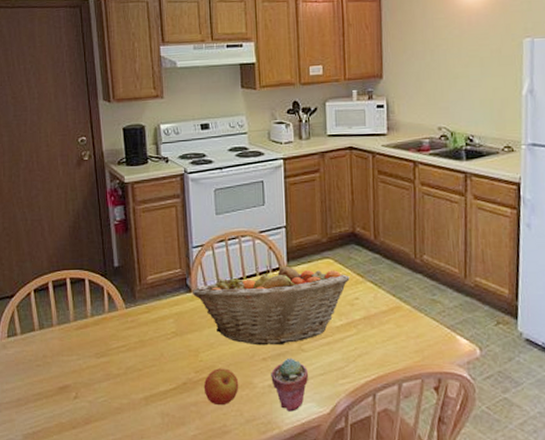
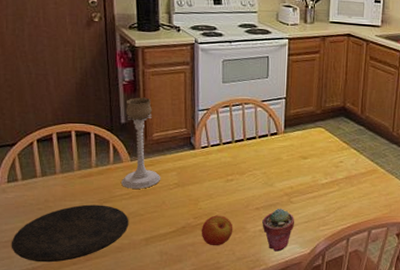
plate: none [12,359,127,426] -> present [11,204,129,263]
candle holder: none [117,237,158,340] -> present [121,97,161,189]
fruit basket: present [192,265,350,346] -> none [195,129,337,198]

